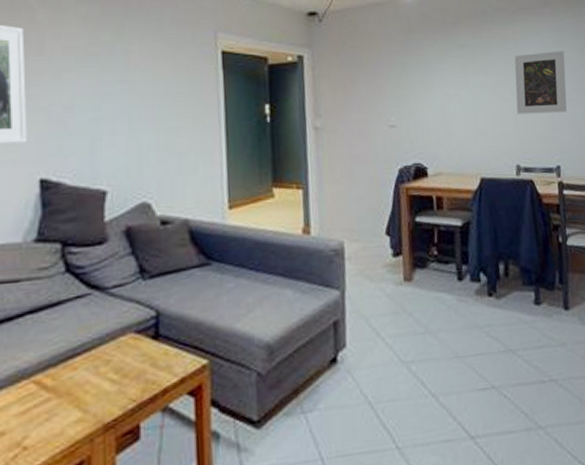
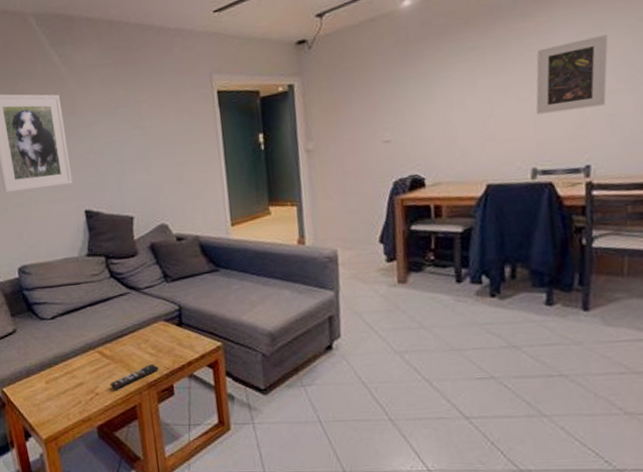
remote control: none [46,395,121,440] -> present [109,364,159,390]

